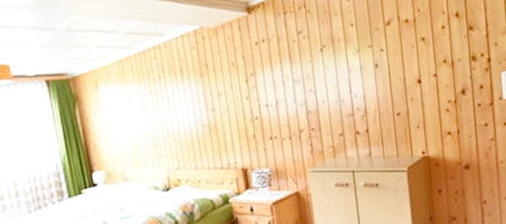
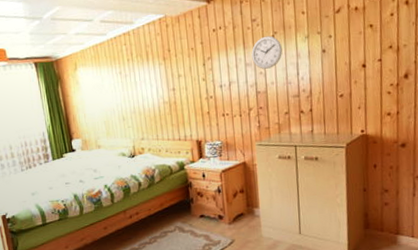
wall clock: none [299,49,333,86] -> present [251,35,282,69]

